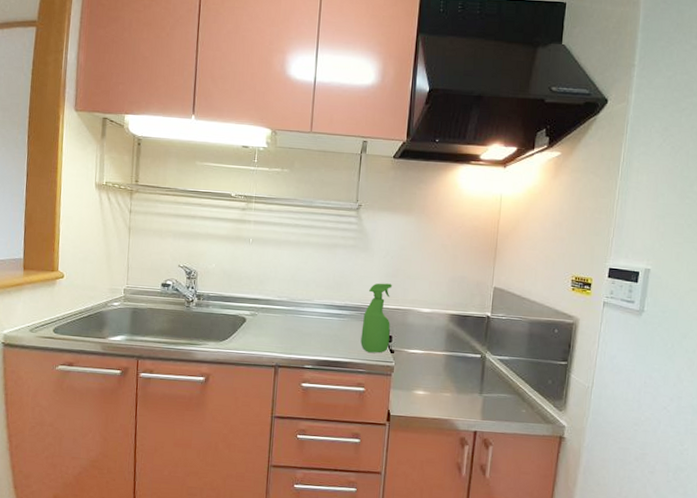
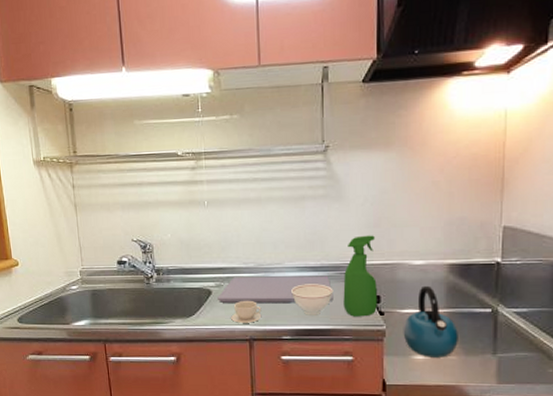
cutting board: none [250,308,353,338] -> present [217,276,334,303]
teacup: none [261,329,289,351] -> present [231,300,262,323]
bowl: none [317,320,353,350] -> present [291,284,334,317]
kettle: none [408,330,453,394] -> present [403,285,458,358]

